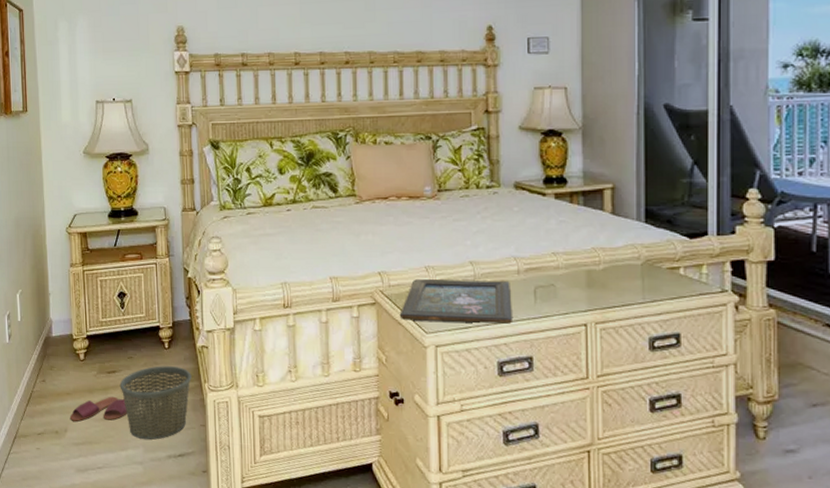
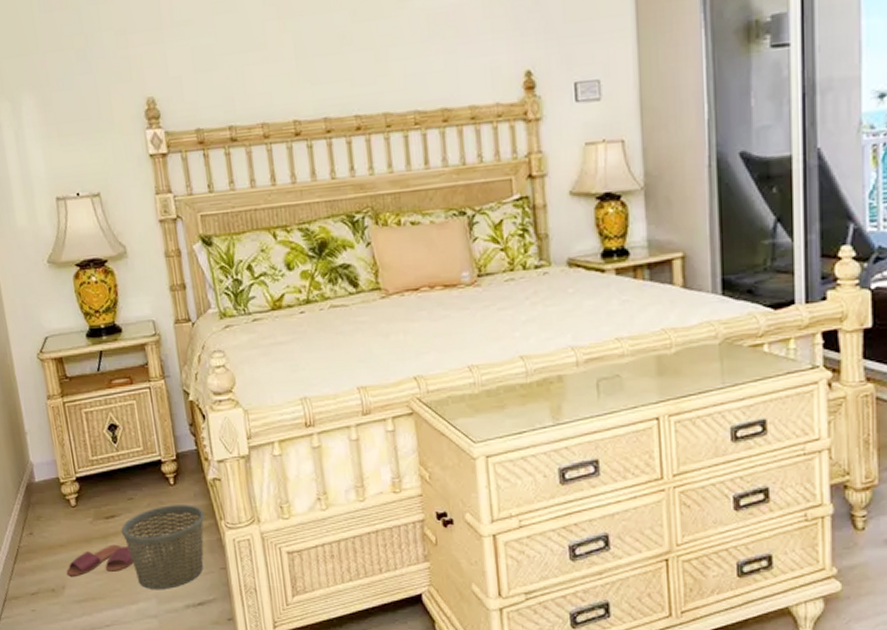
decorative tray: present [399,279,514,324] -> none [441,376,574,430]

